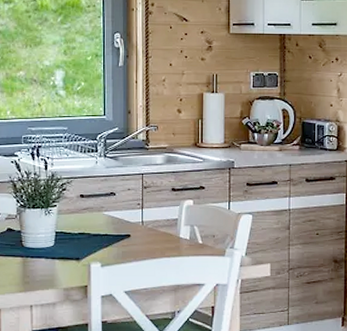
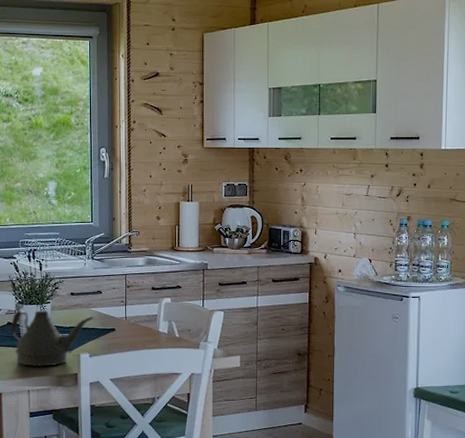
teapot: none [10,214,106,278] -> present [10,310,94,367]

